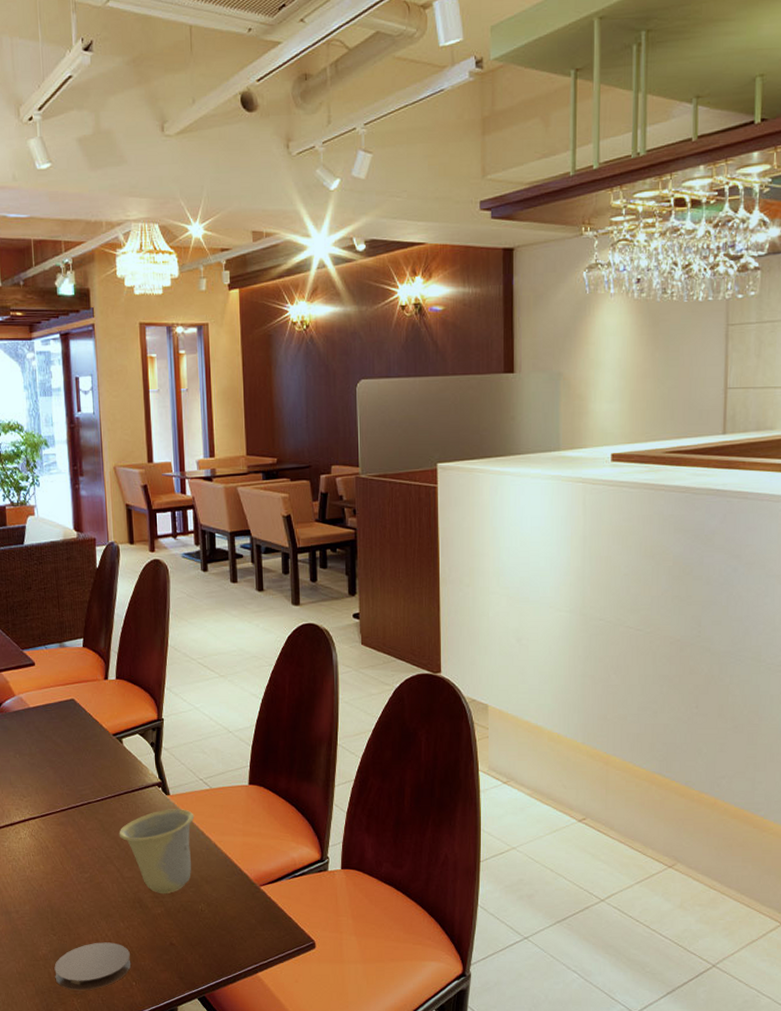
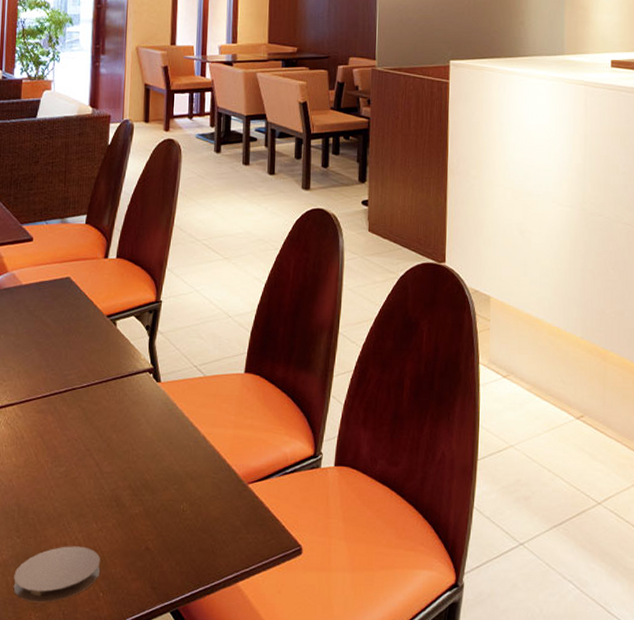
cup: present [119,809,195,893] -> none [102,397,185,491]

